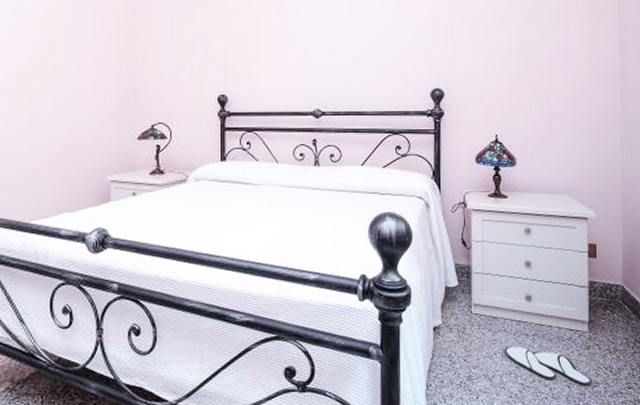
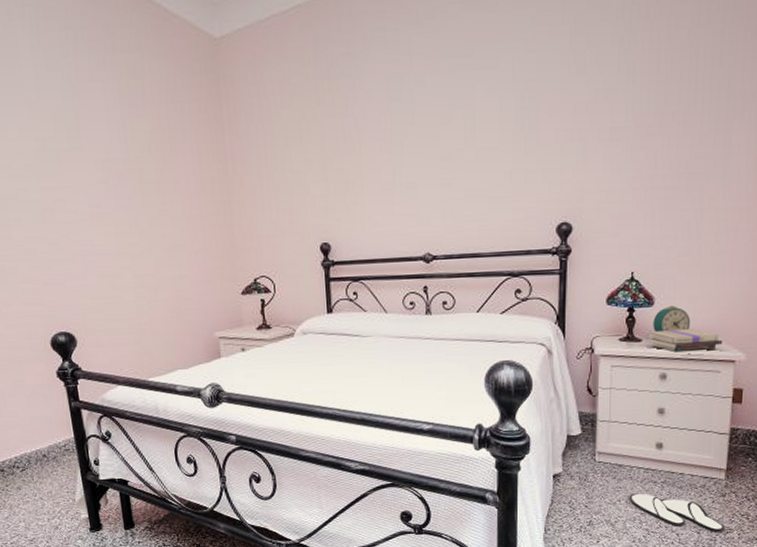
books: none [513,188,576,209] -> present [648,329,723,353]
alarm clock: none [516,167,548,190] -> present [653,306,691,333]

